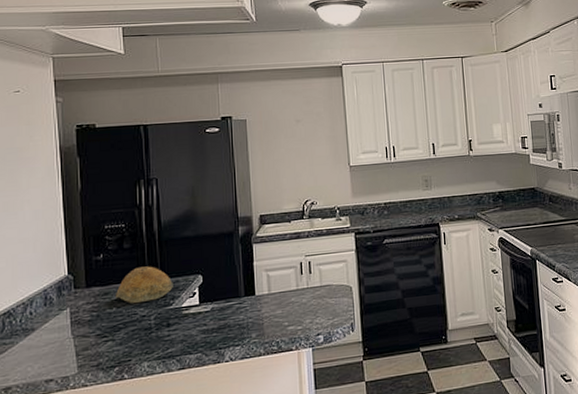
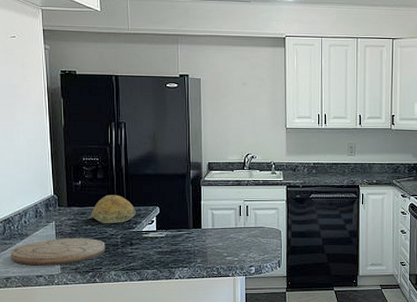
cutting board: none [11,324,136,369] -> present [11,238,106,266]

